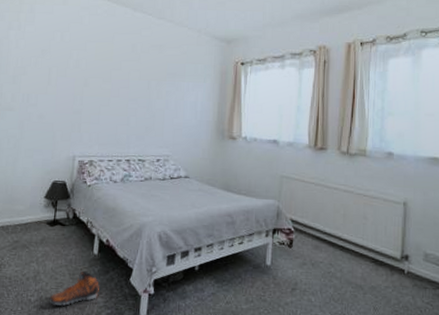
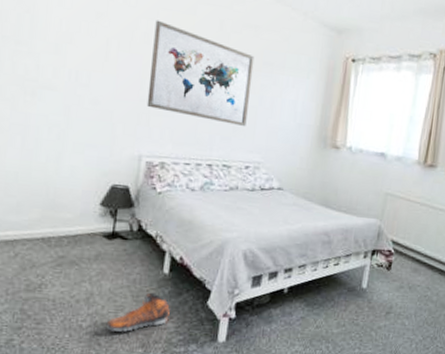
wall art: none [78,50,160,127] -> present [146,20,255,127]

